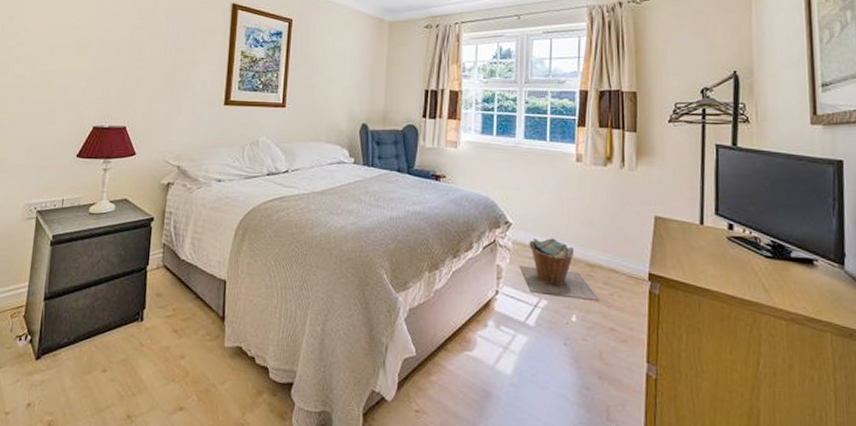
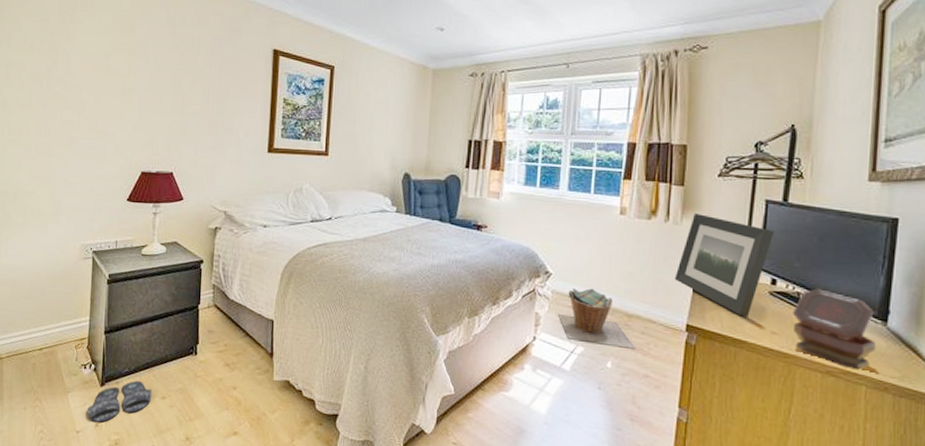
slippers: none [19,351,93,402] -> present [87,380,152,423]
picture frame: none [634,158,726,264] -> present [674,212,774,317]
jewelry box: none [751,233,836,316] -> present [792,289,876,370]

